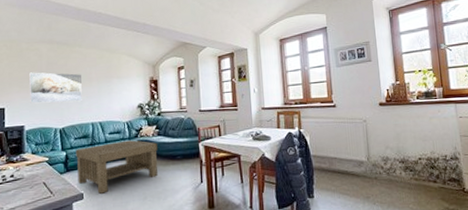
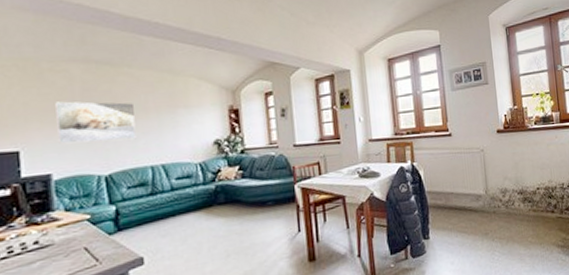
coffee table: present [75,140,157,194] -> none [129,185,243,256]

